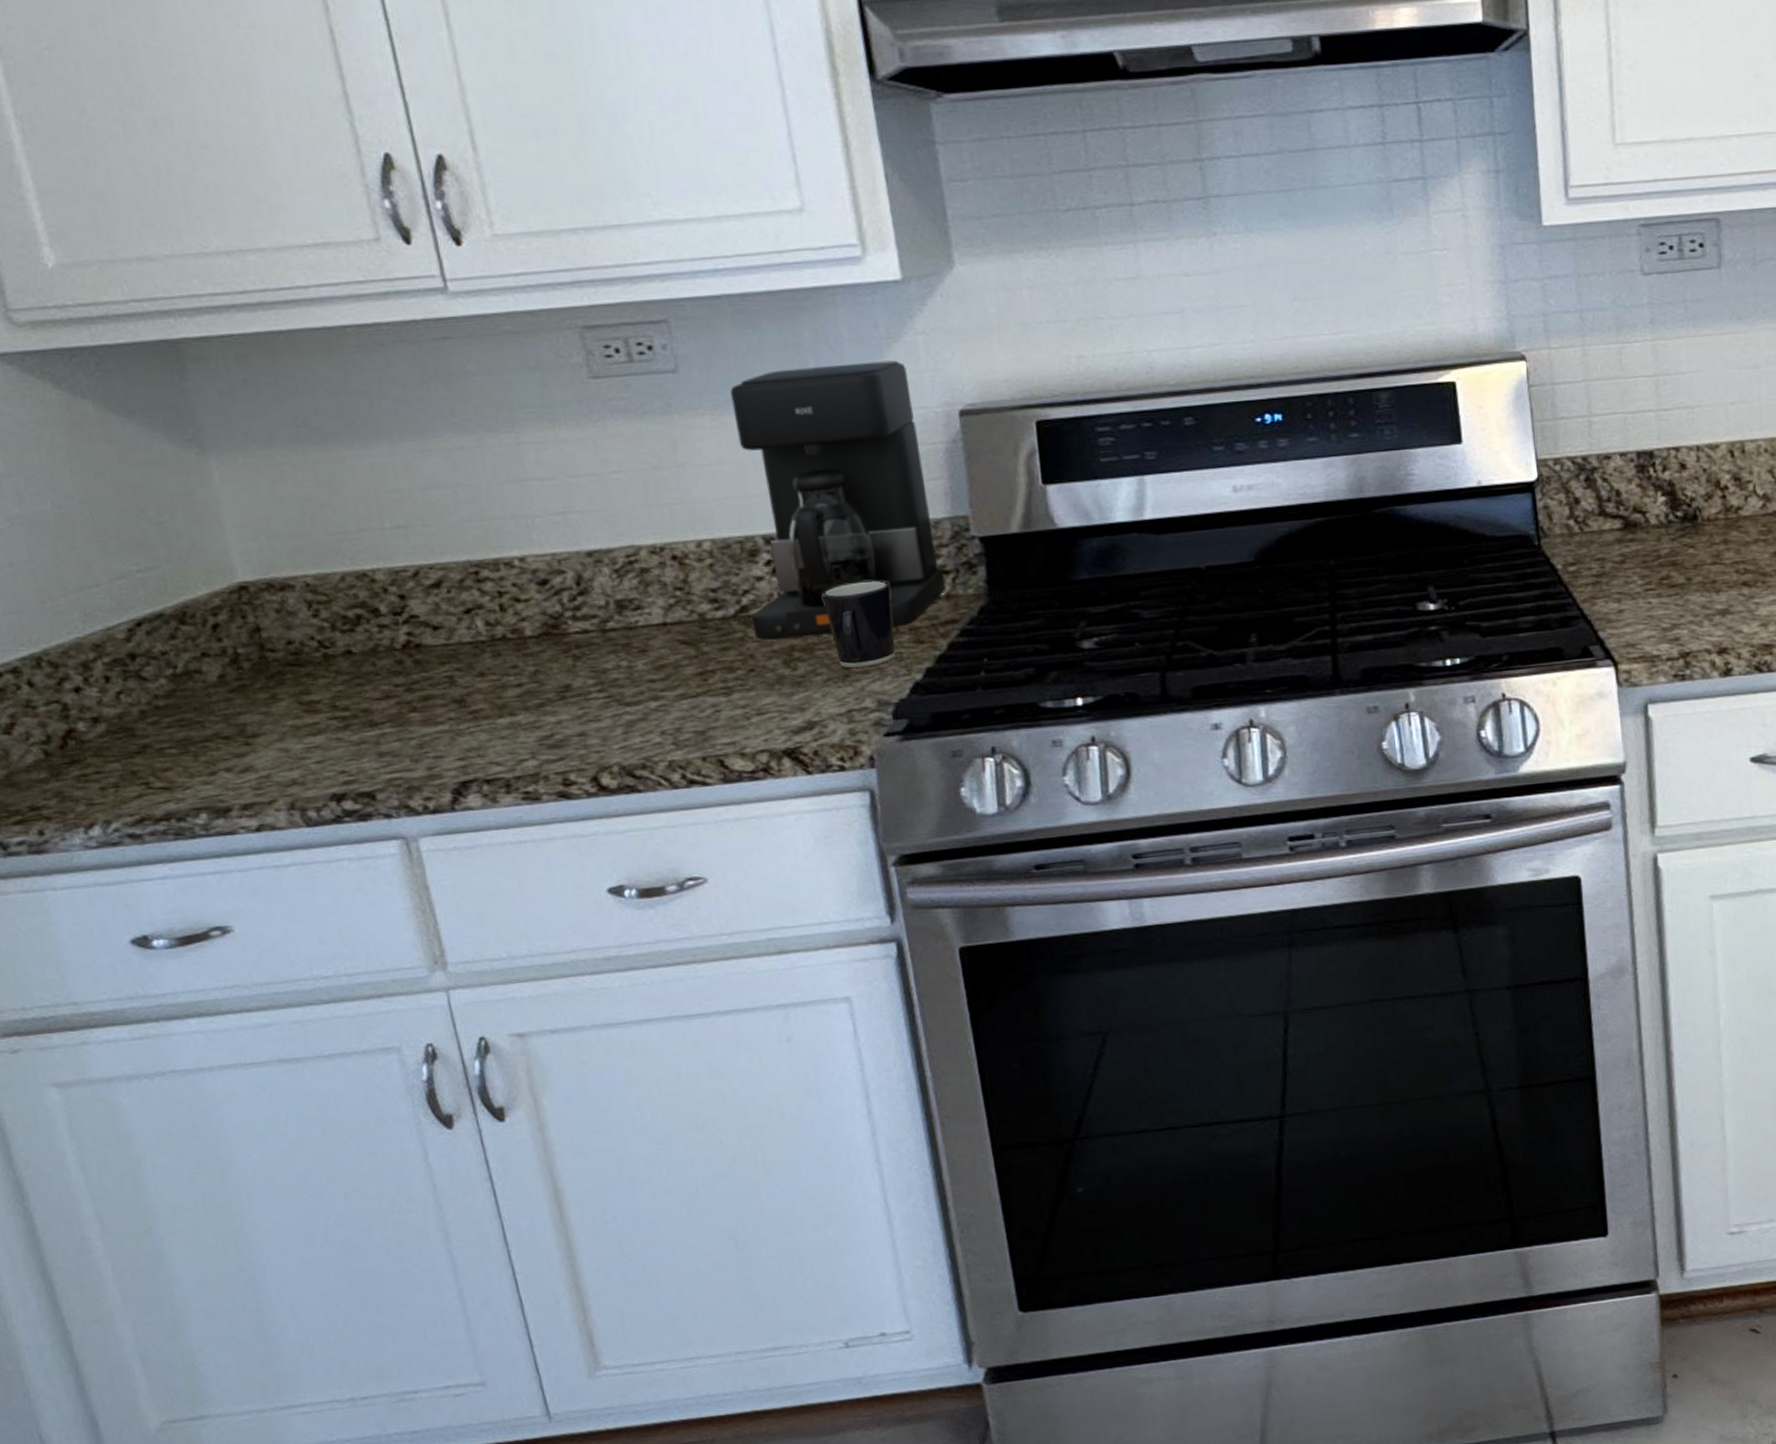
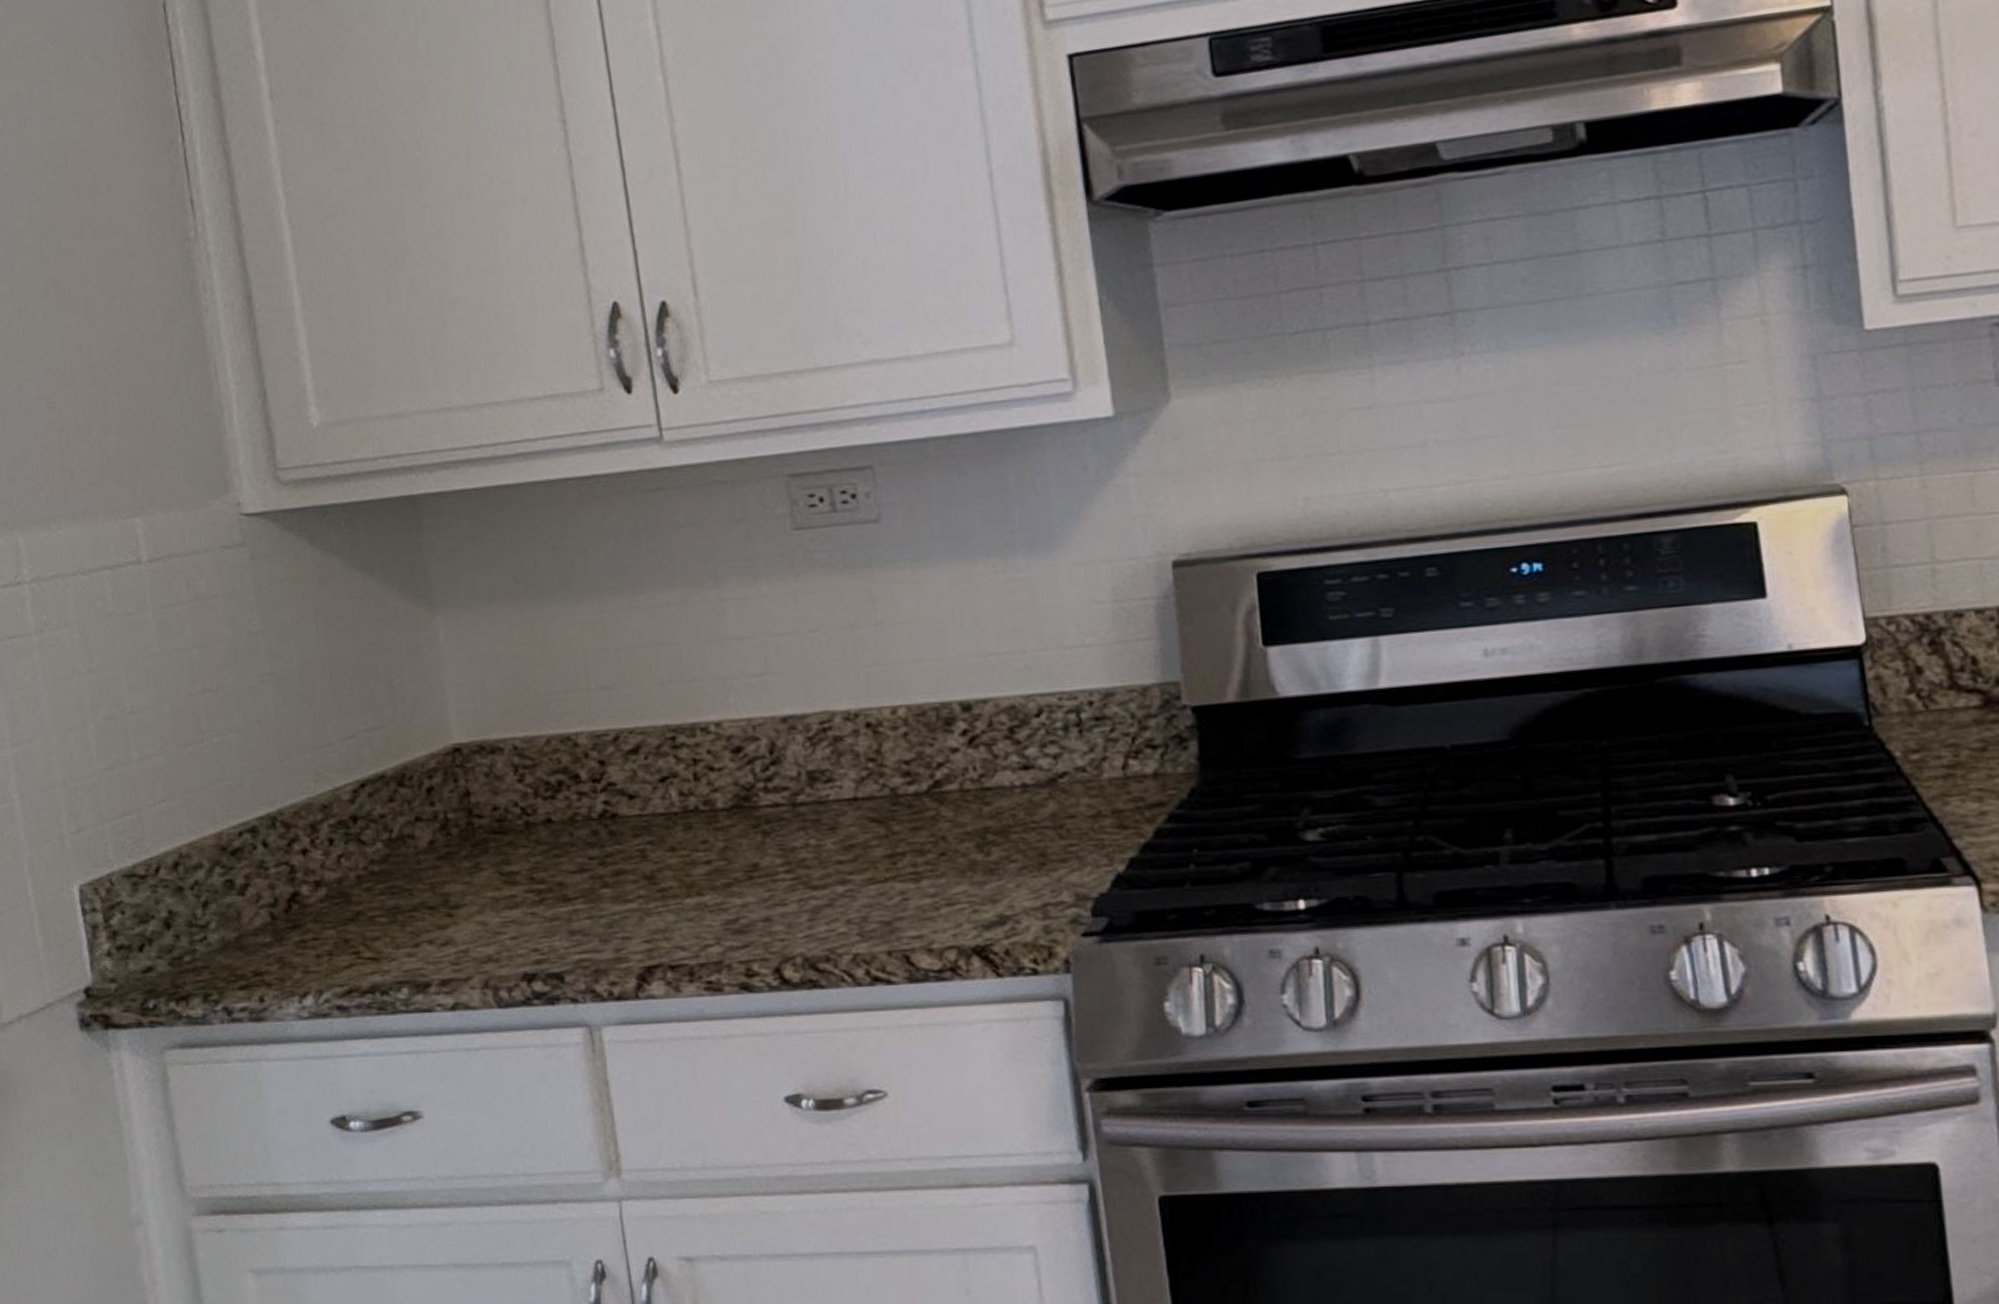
coffee maker: present [730,360,947,641] -> none [932,505,1154,821]
mug: present [822,580,895,669] -> none [1020,754,1096,856]

